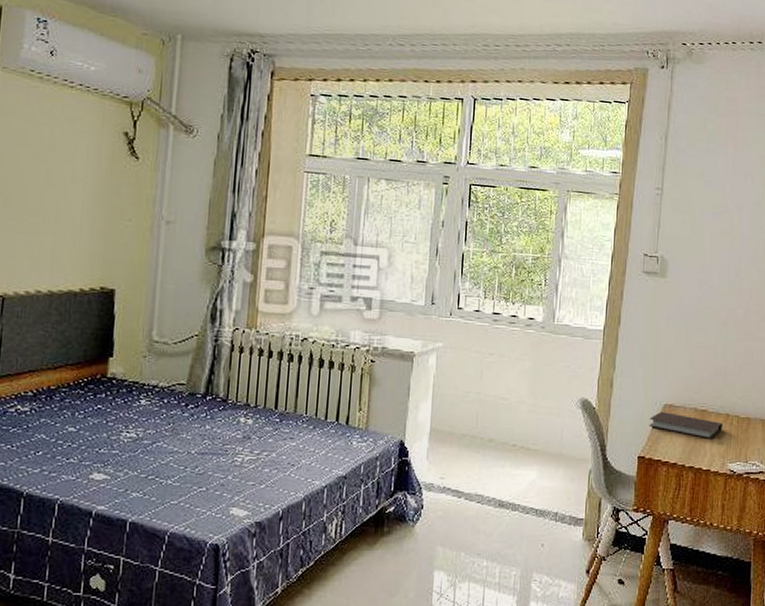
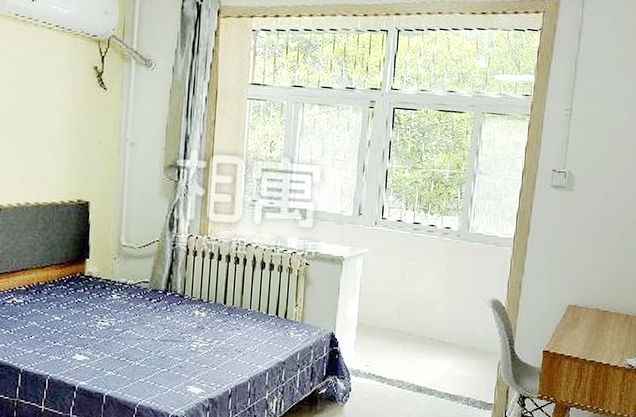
notebook: present [648,411,722,440] -> none [553,311,622,338]

